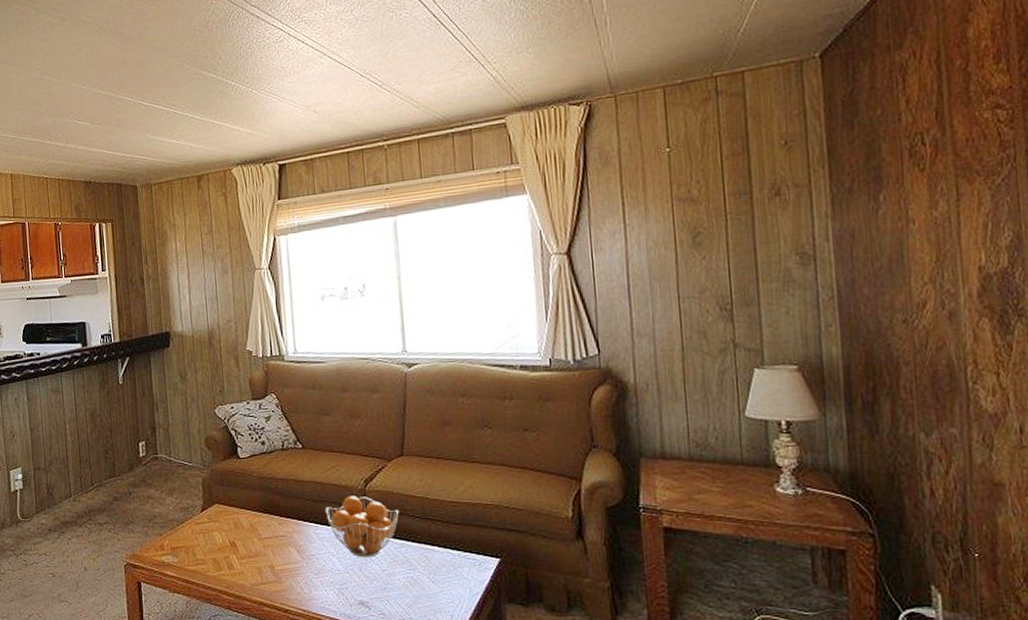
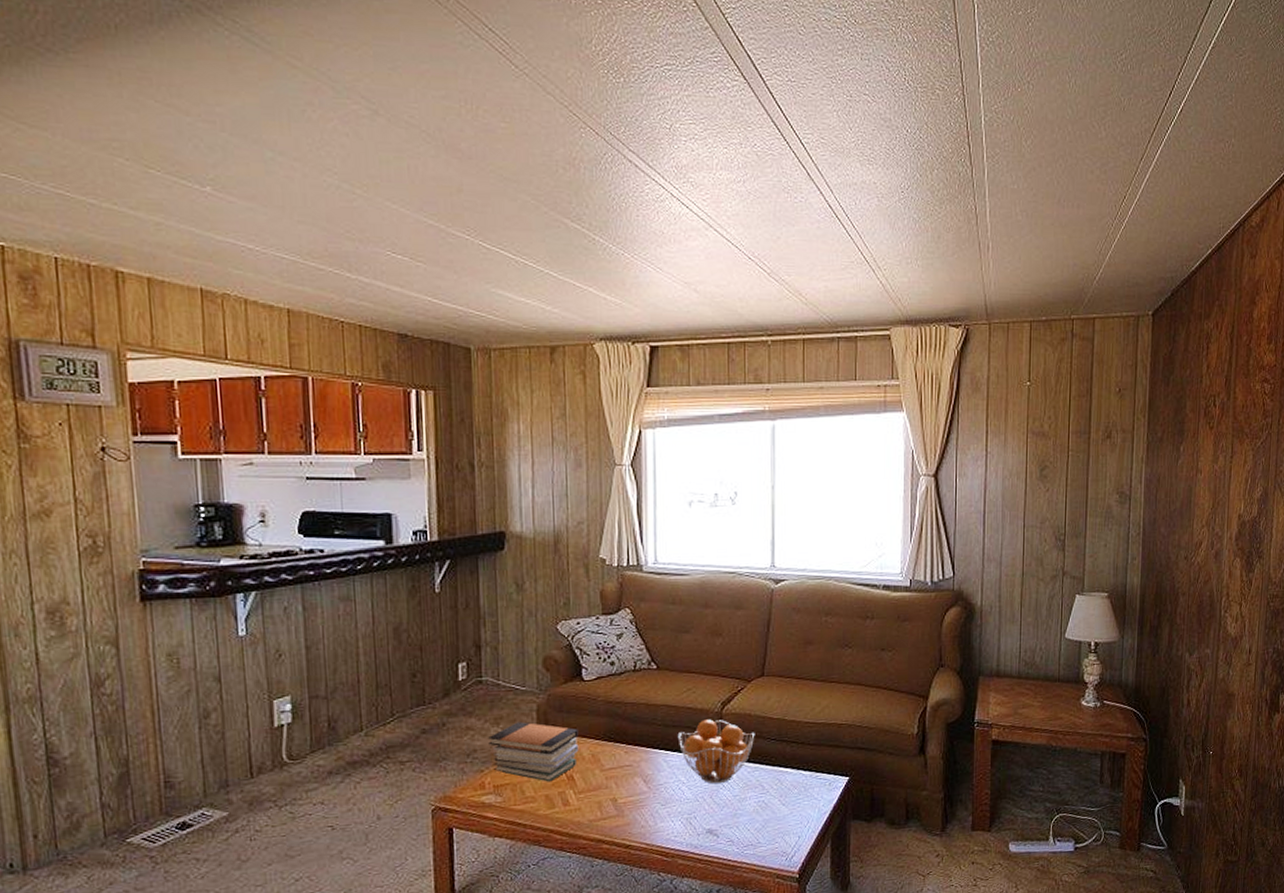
book stack: none [165,493,239,547] -> present [488,722,579,782]

